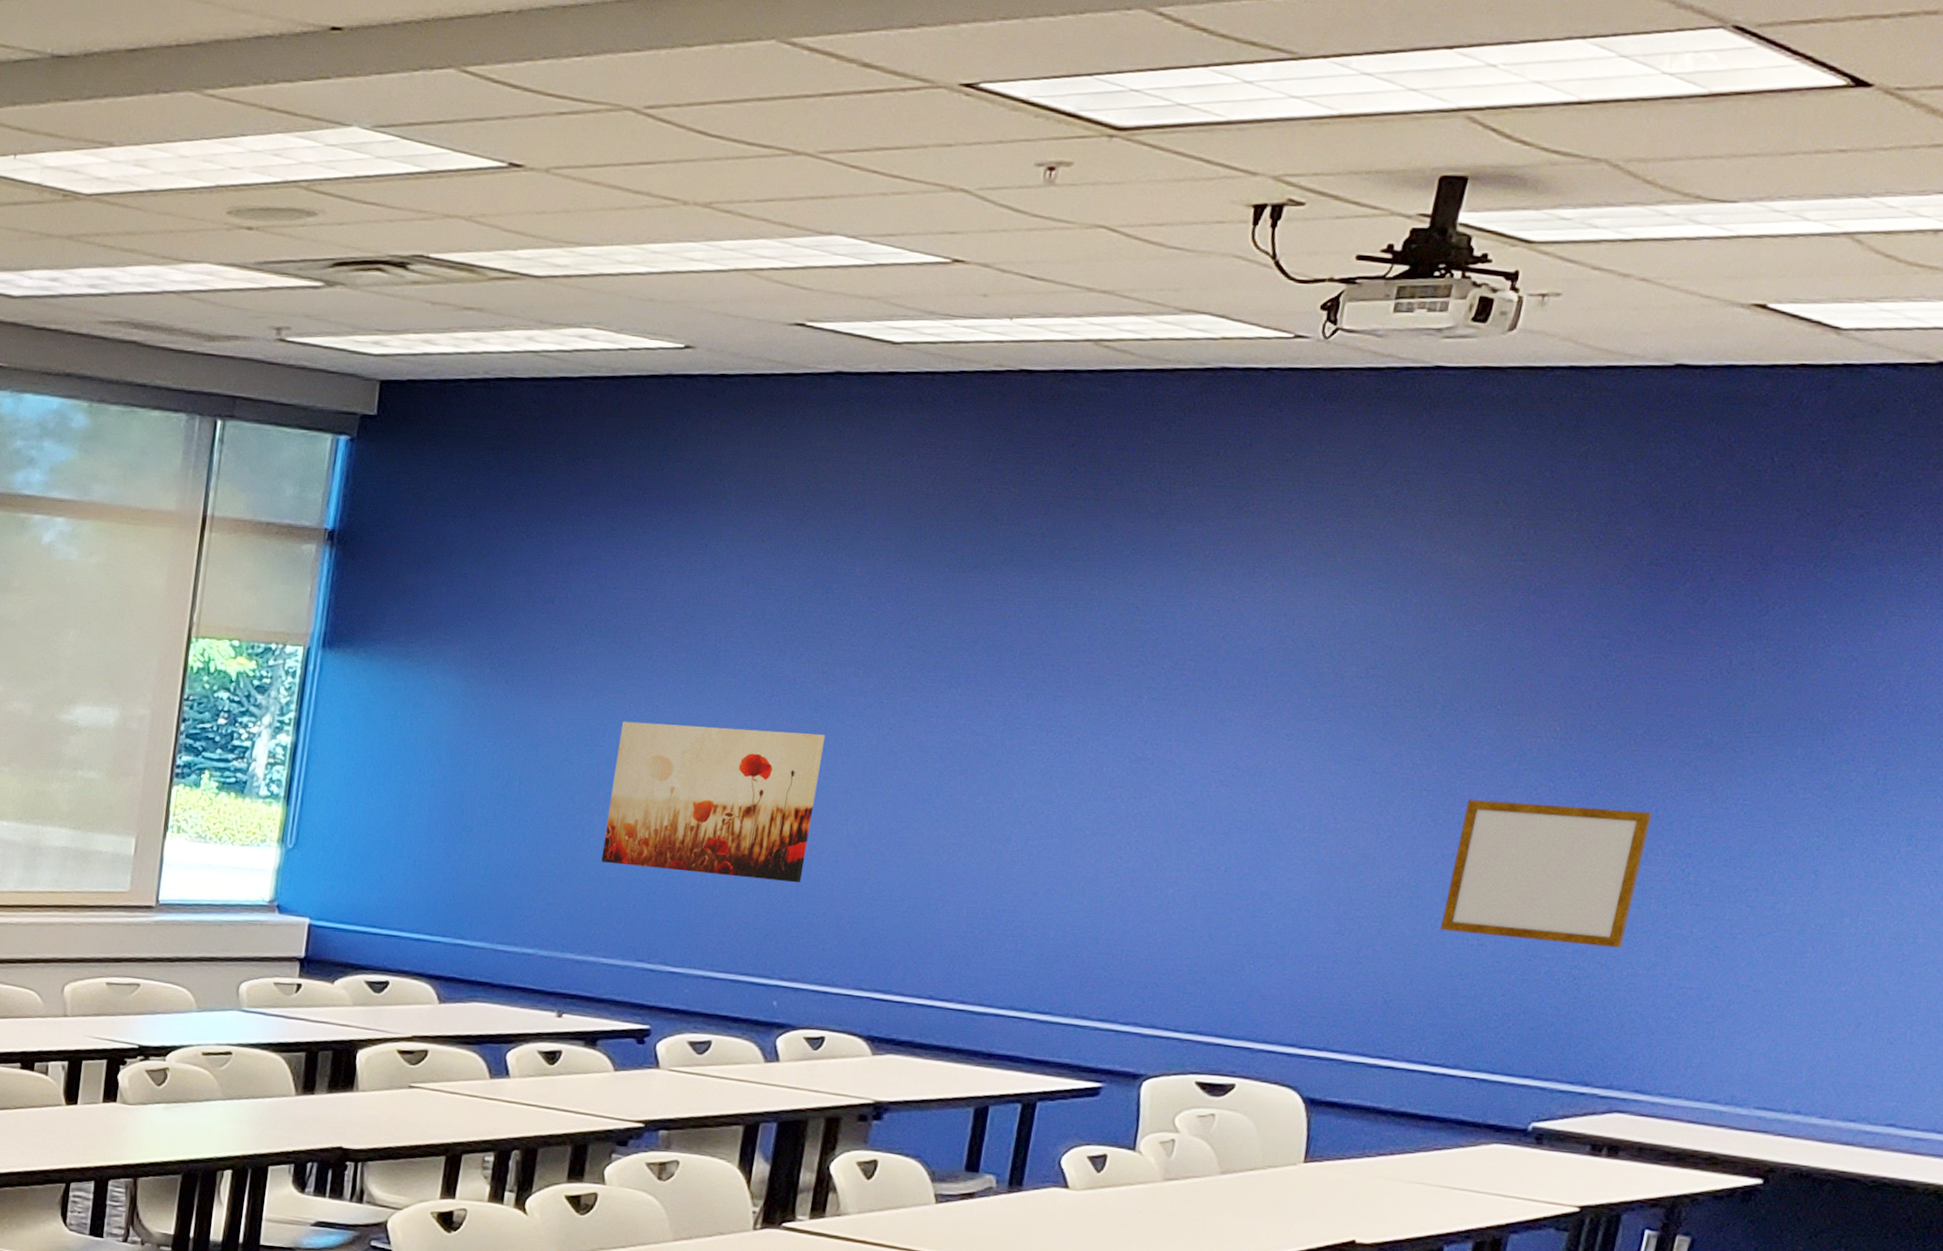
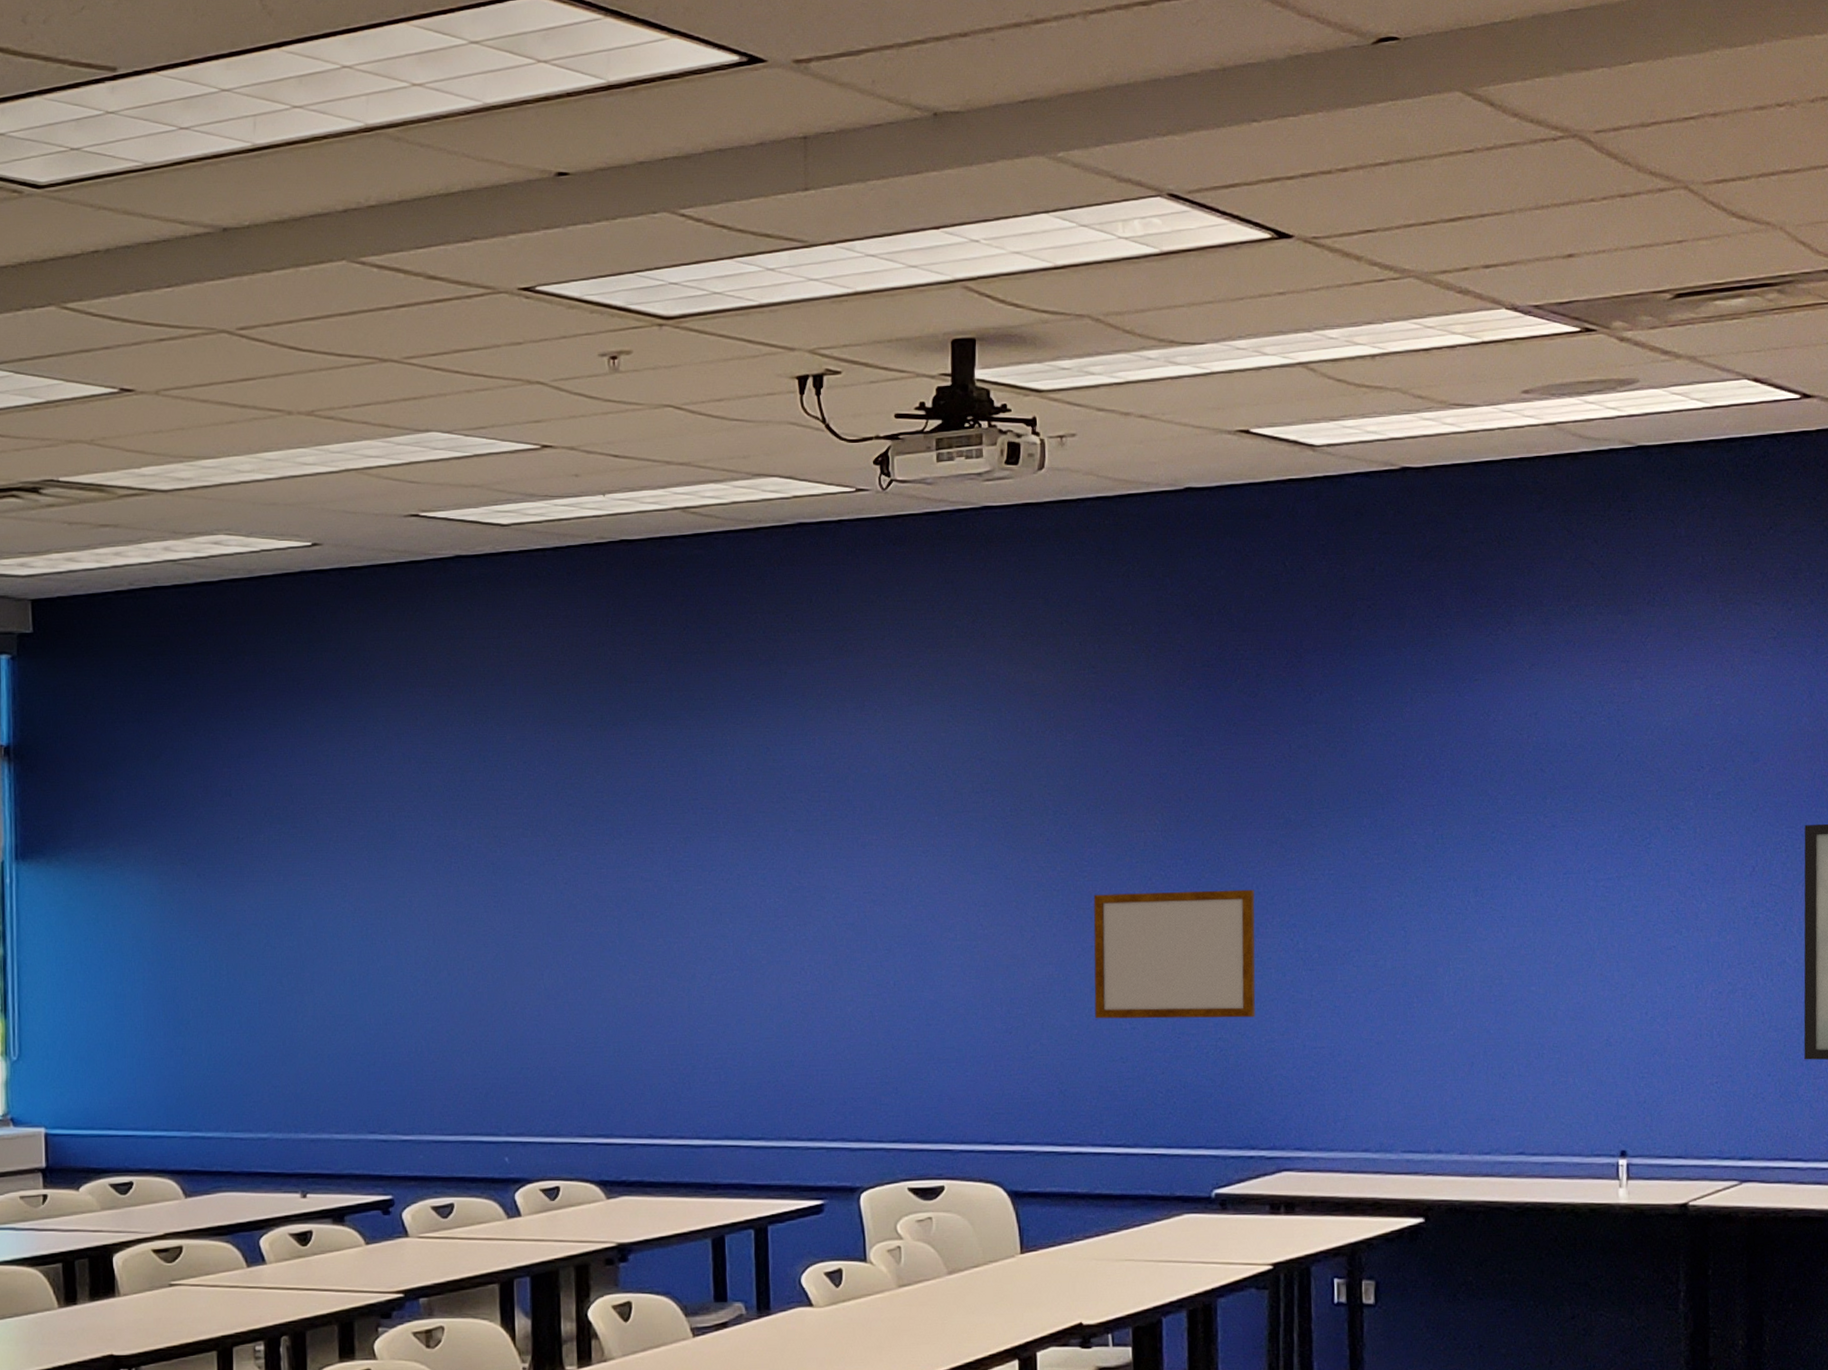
wall art: present [601,721,826,883] -> none [315,896,510,1041]

